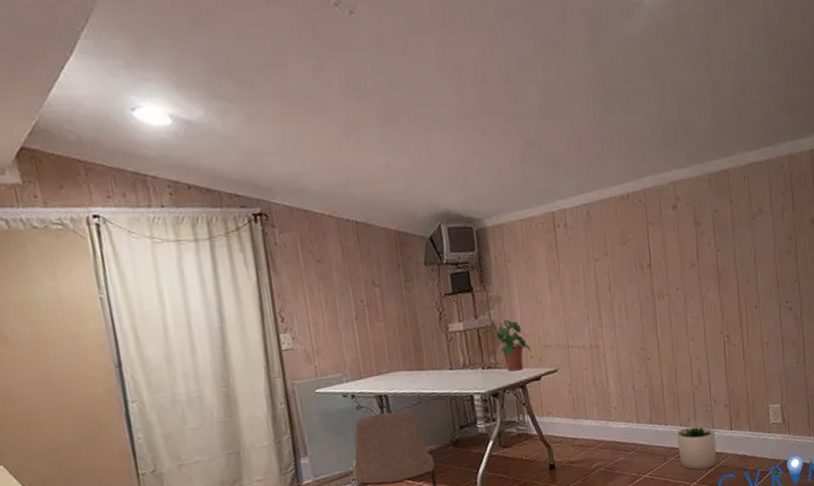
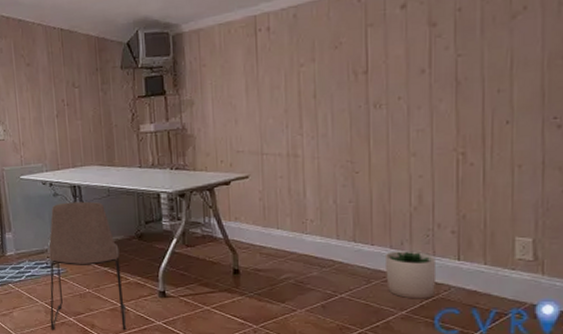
potted plant: present [489,319,531,372] -> none [180,123,222,174]

